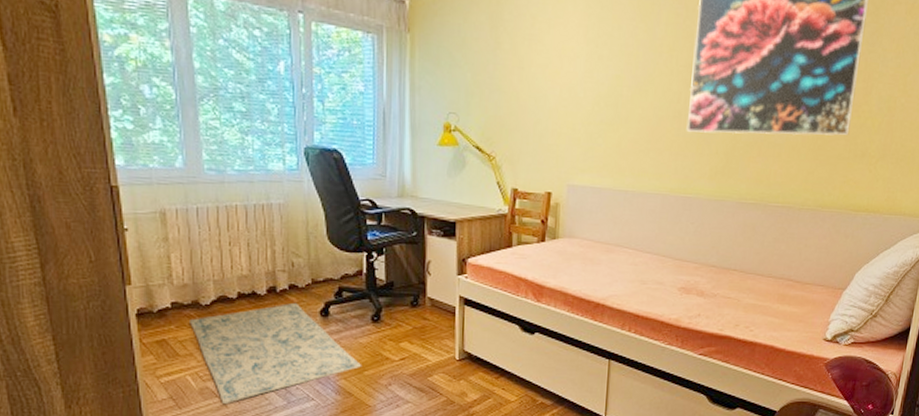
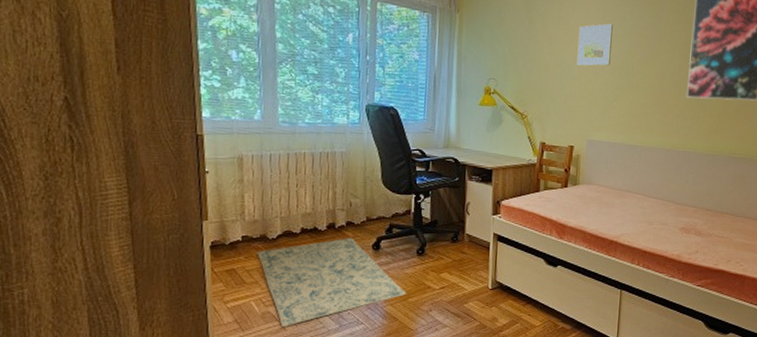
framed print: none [553,41,598,96] -> present [576,23,614,66]

